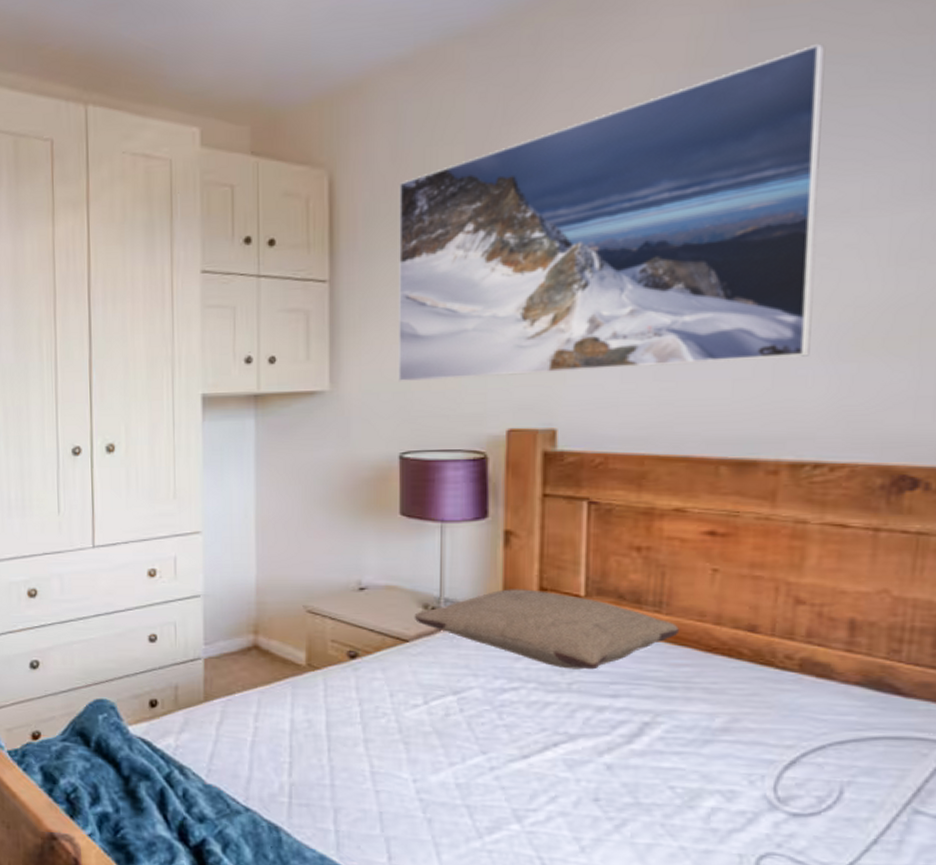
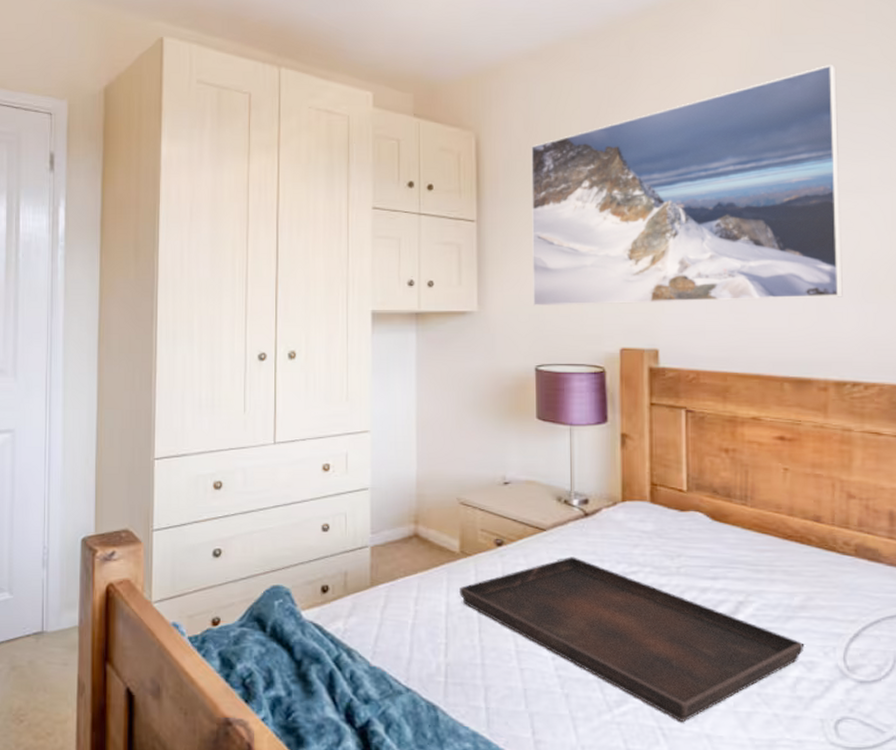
serving tray: none [306,670,723,852] -> present [460,556,803,722]
pillow: present [414,589,680,670] -> none [550,484,762,555]

